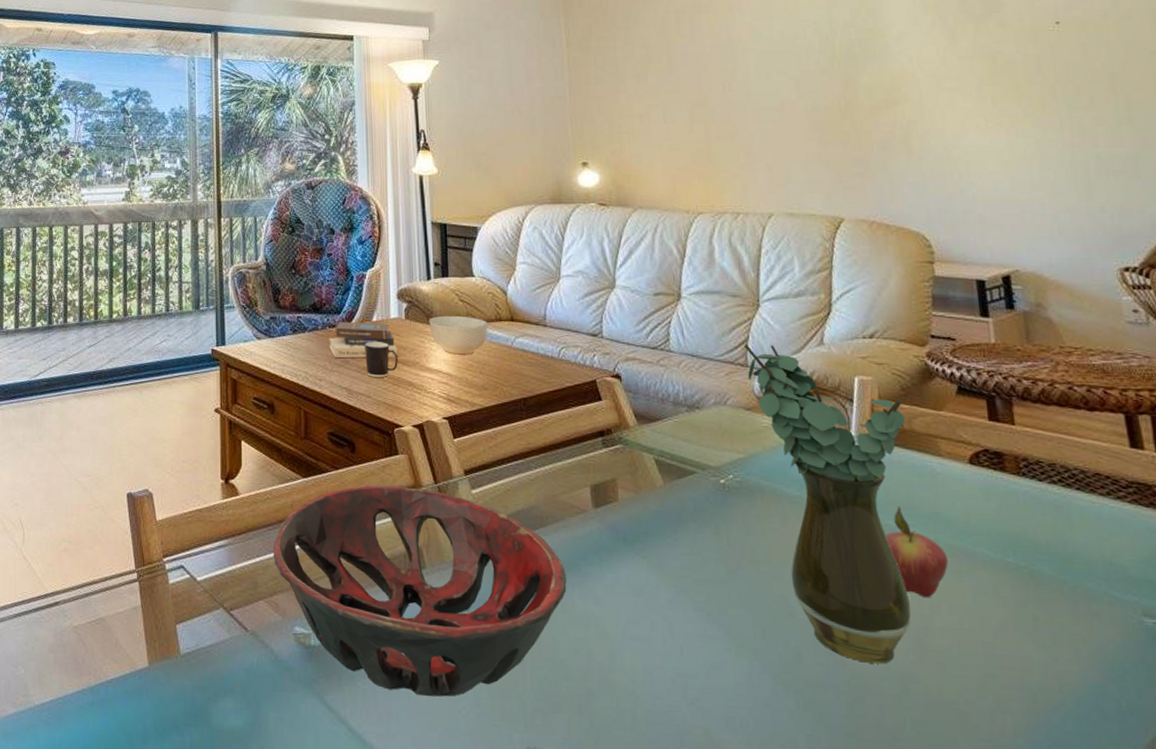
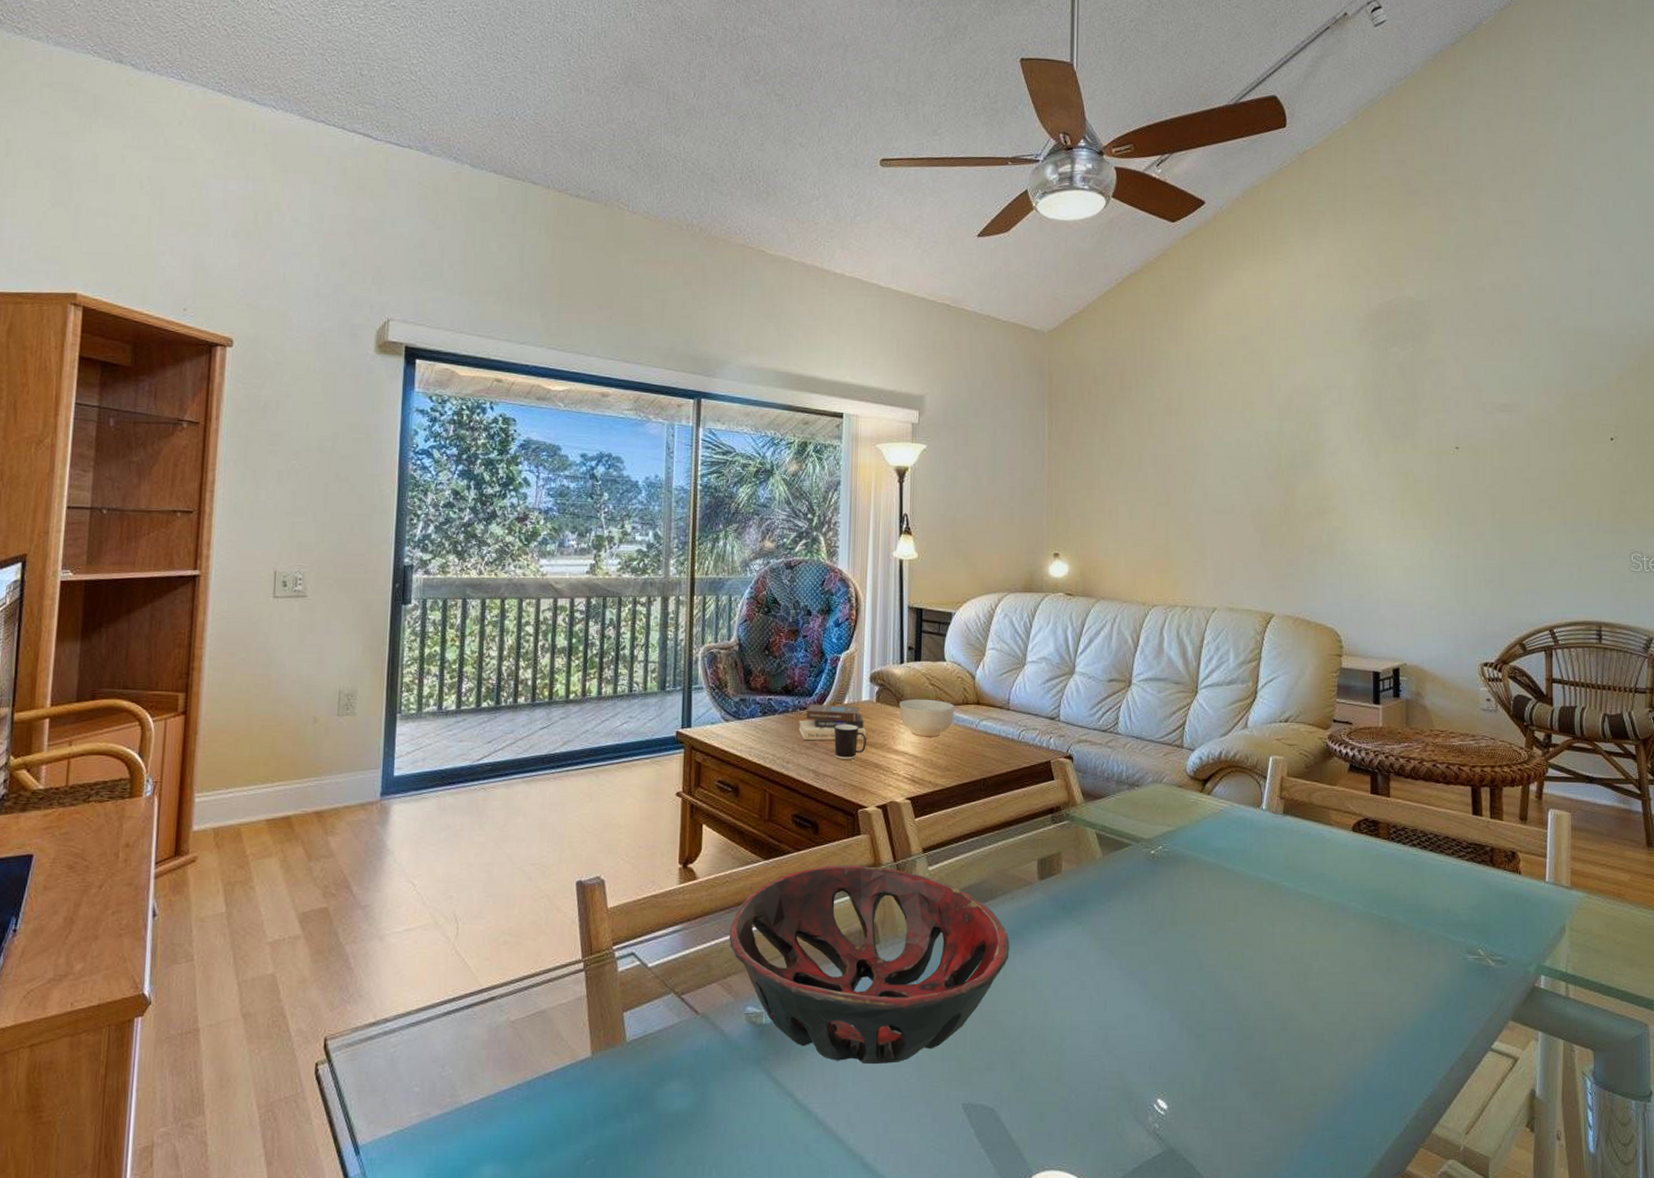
vase: present [744,345,911,664] -> none [1182,728,1306,1006]
fruit: present [885,506,948,597] -> none [1281,869,1328,947]

